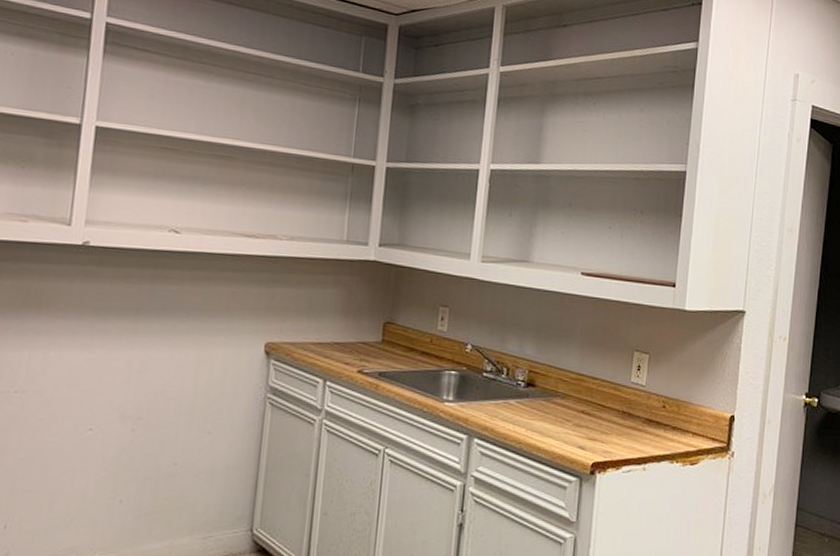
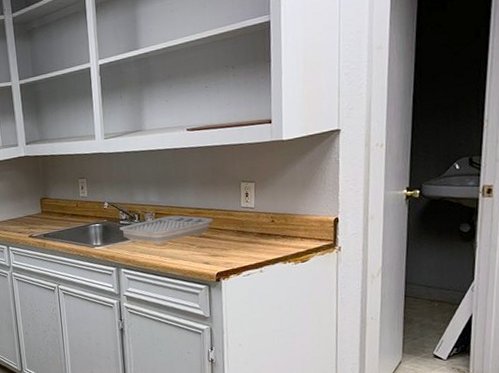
dish rack: none [481,377,598,416] -> present [119,215,214,246]

